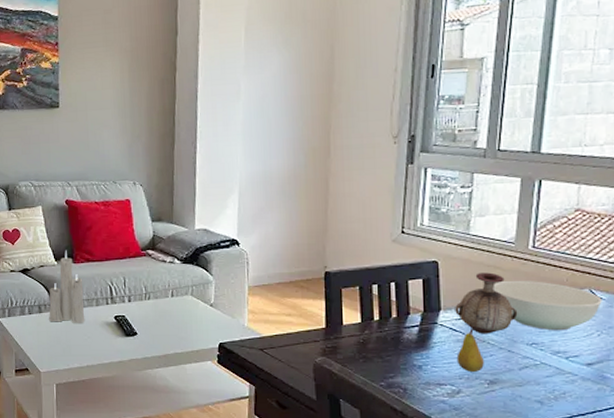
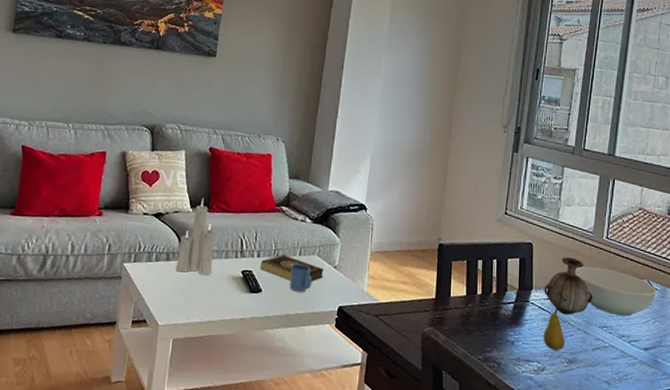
book: none [133,298,200,322] -> present [260,255,324,282]
mug: none [164,305,189,333] -> present [290,263,313,293]

